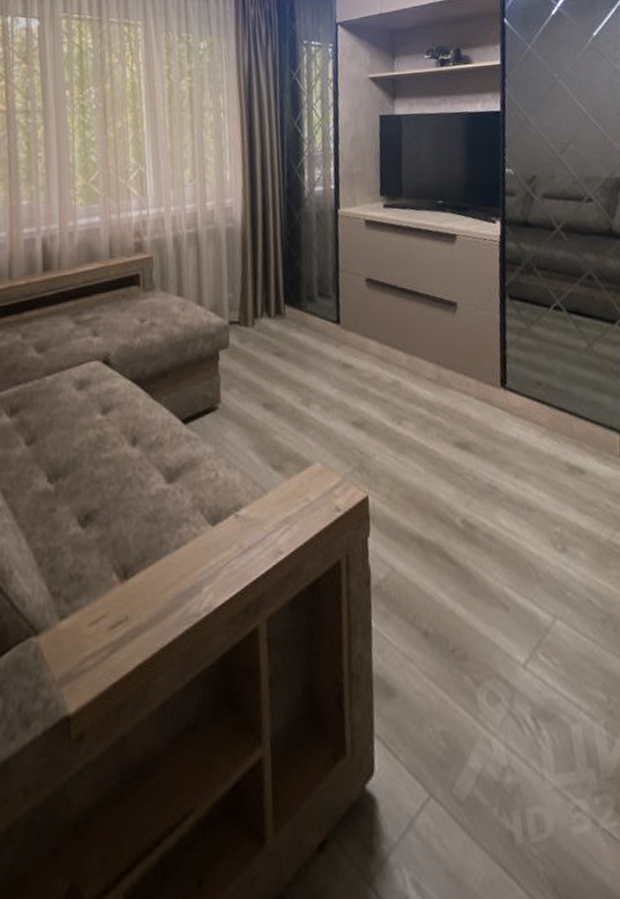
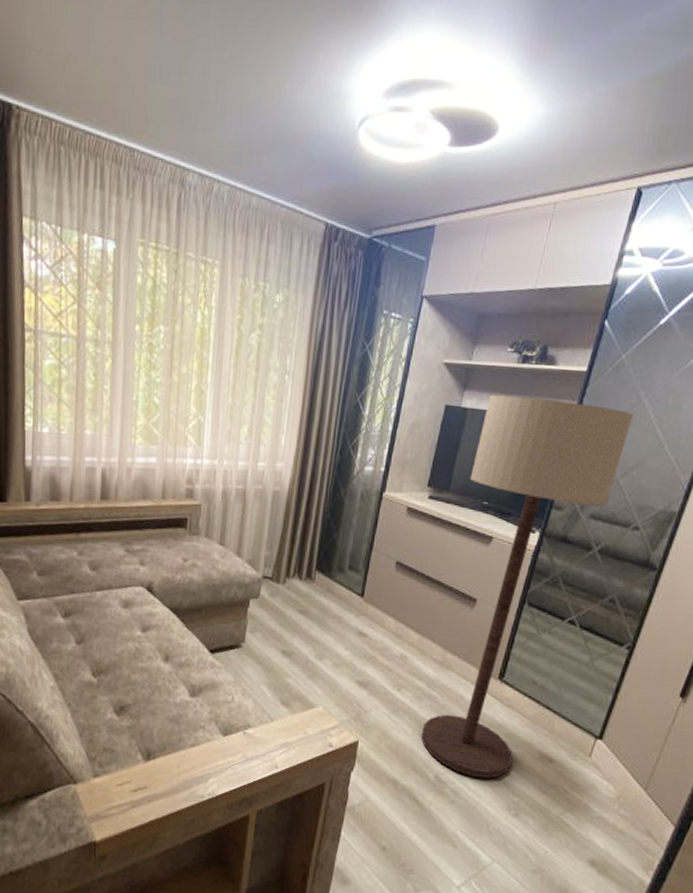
floor lamp: none [418,93,555,513] -> present [421,394,634,778]

